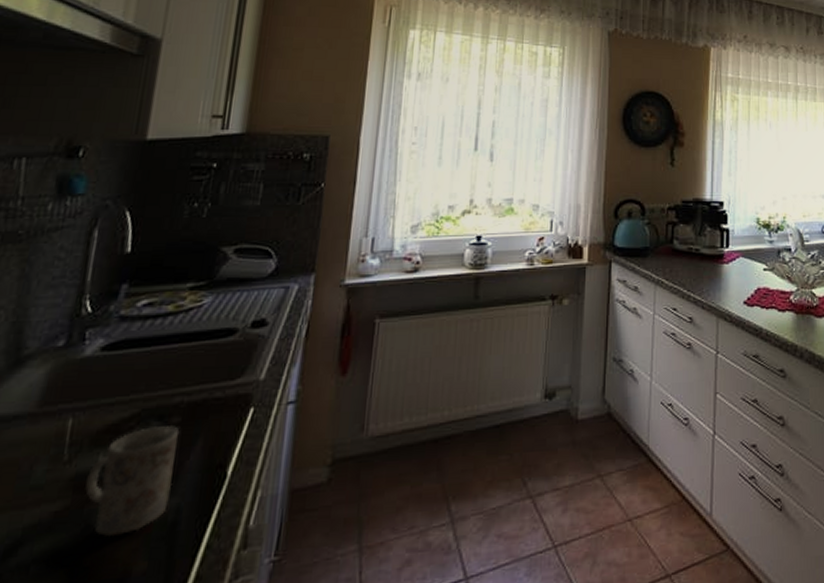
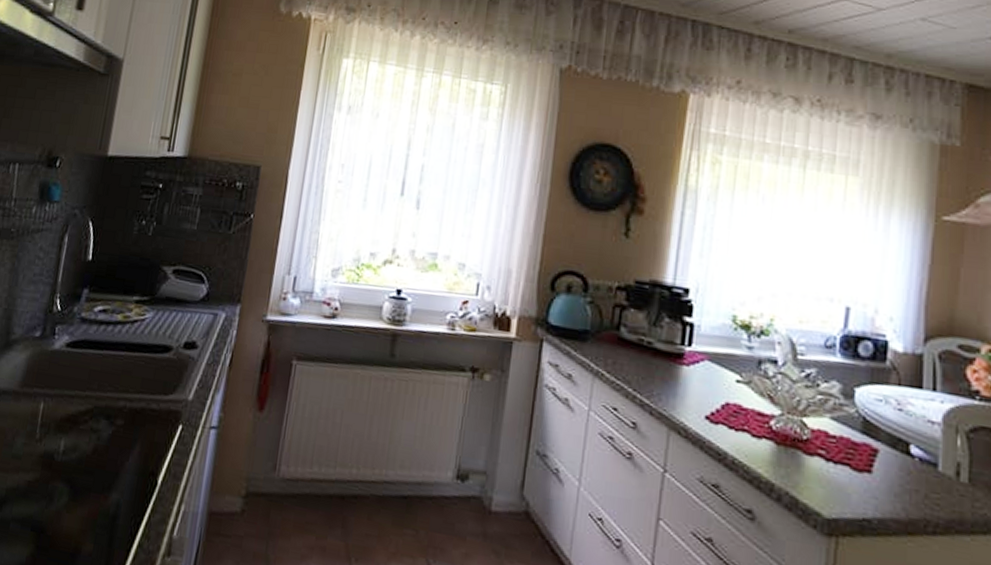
mug: present [85,426,179,537] -> none [50,423,121,516]

